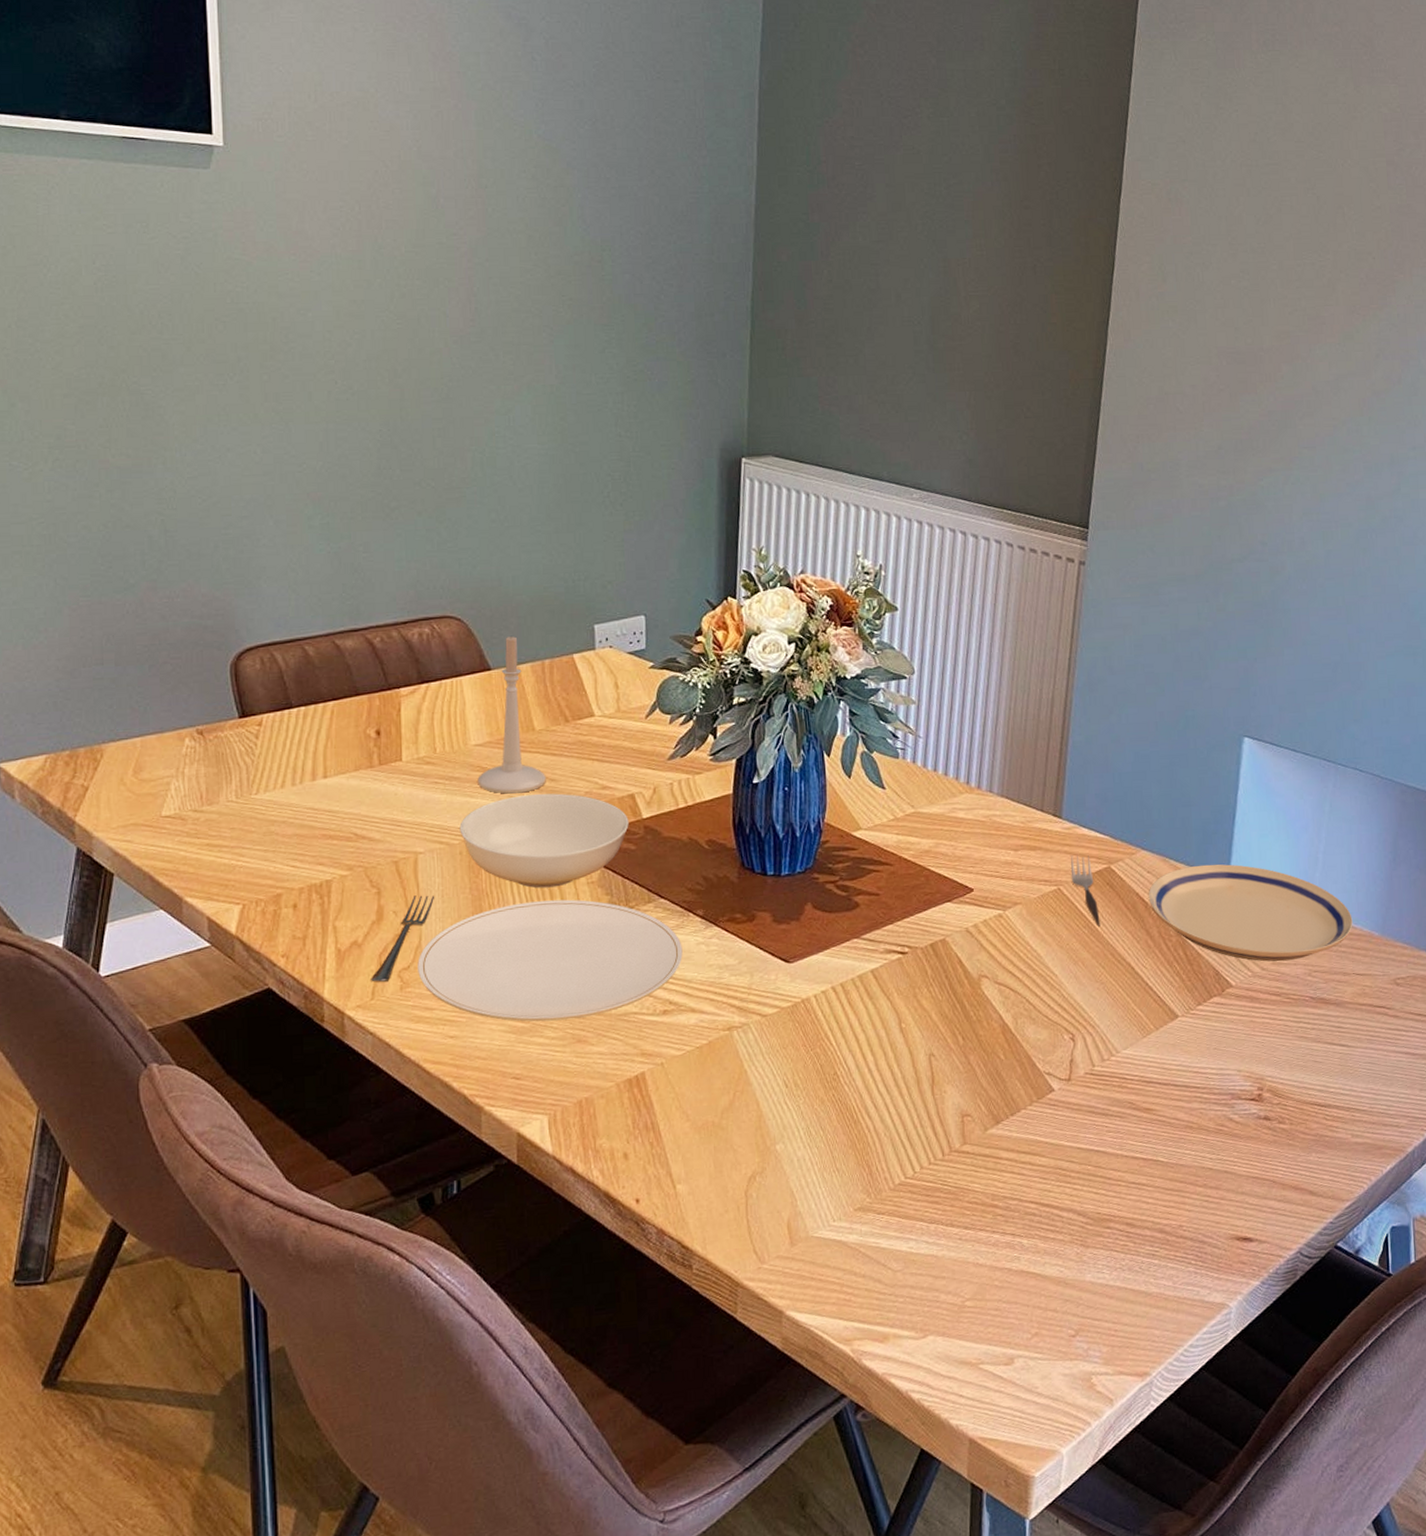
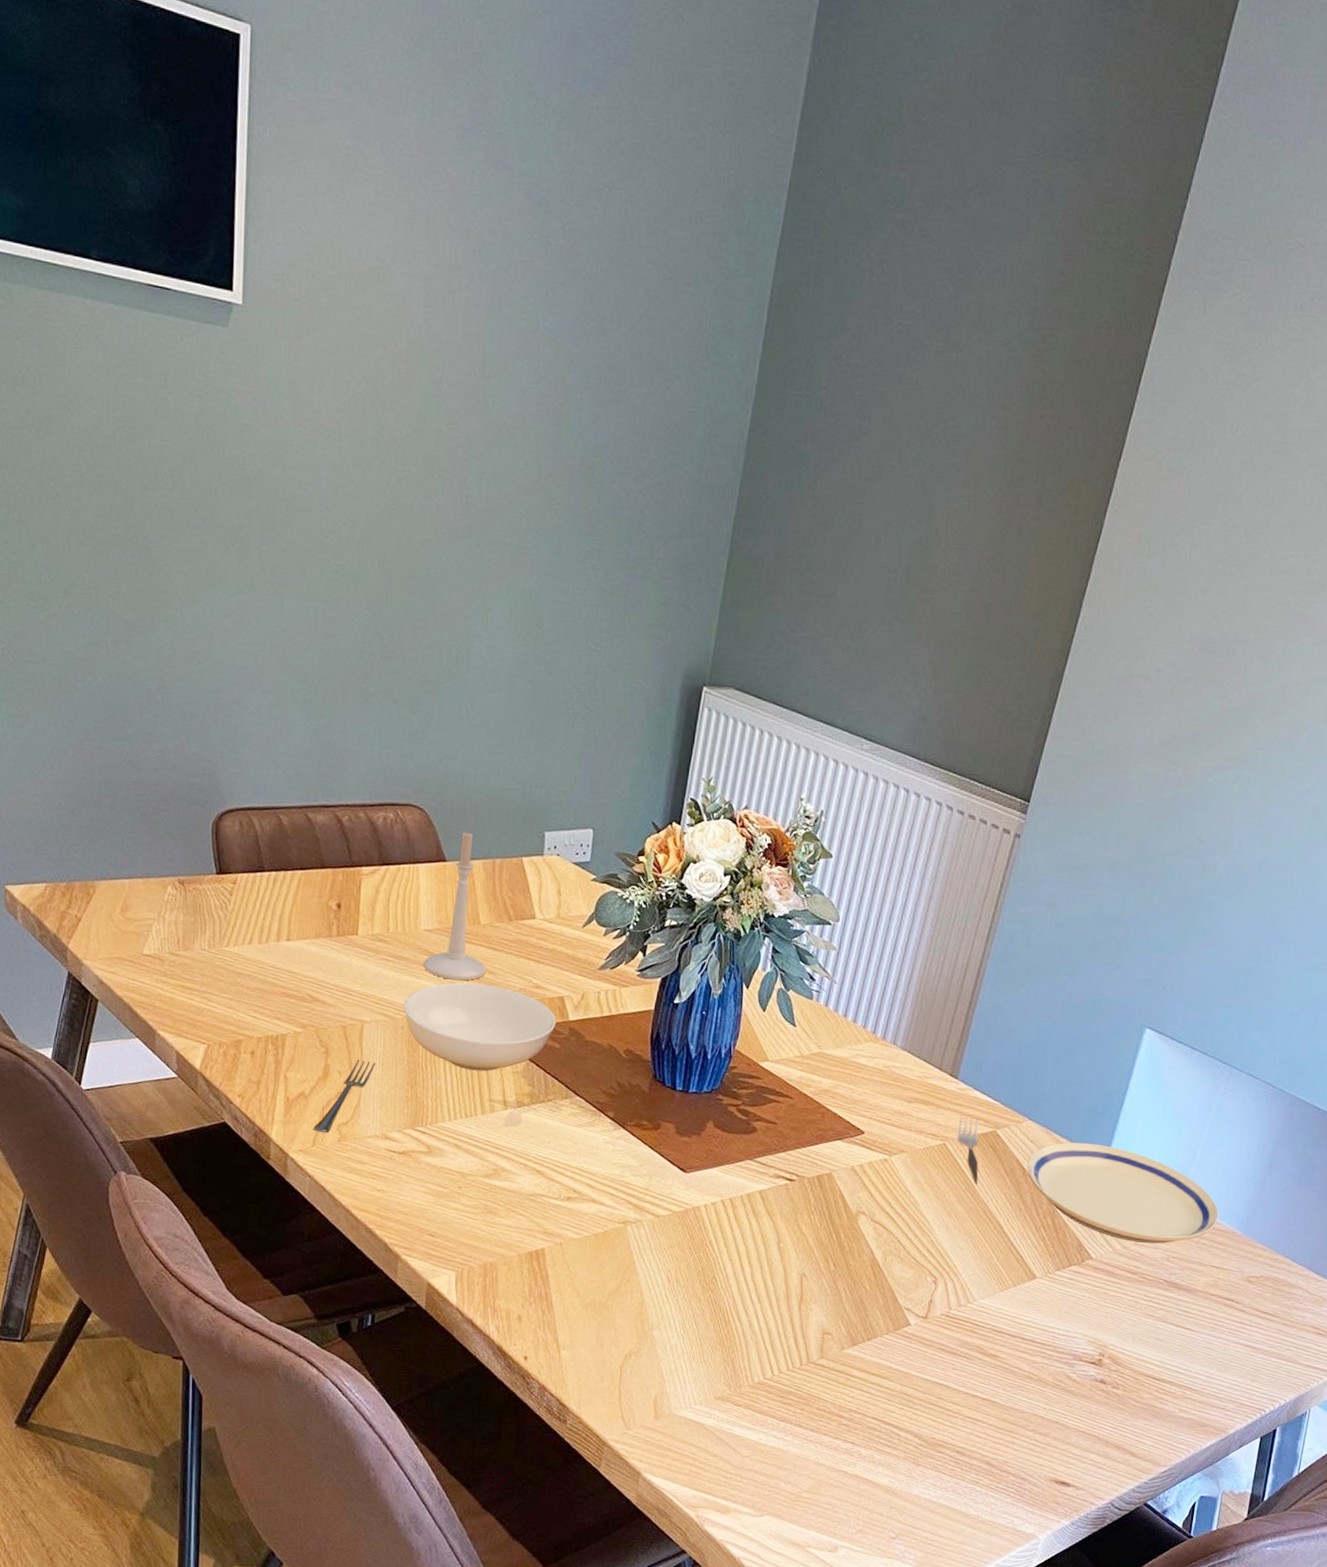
plate: present [417,899,683,1022] -> none [355,1081,591,1192]

